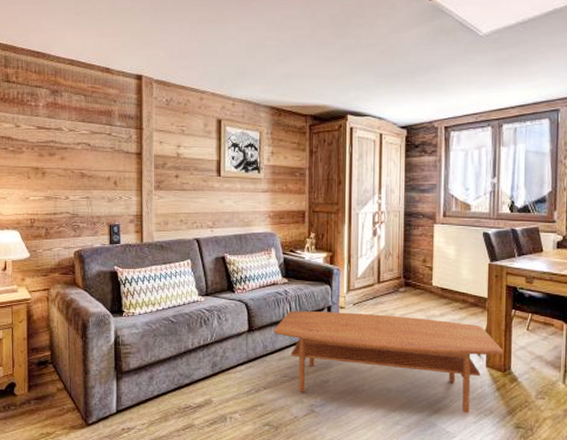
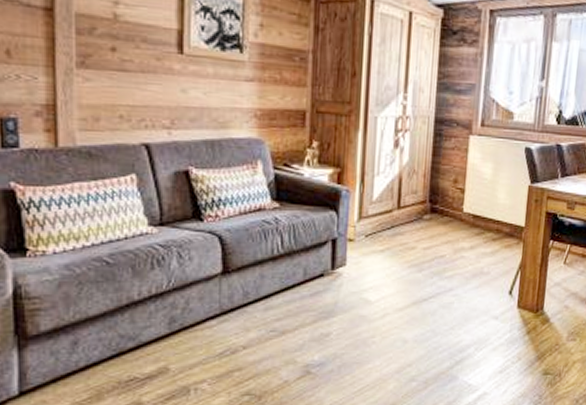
coffee table: present [274,311,504,414] -> none [258,245,538,363]

